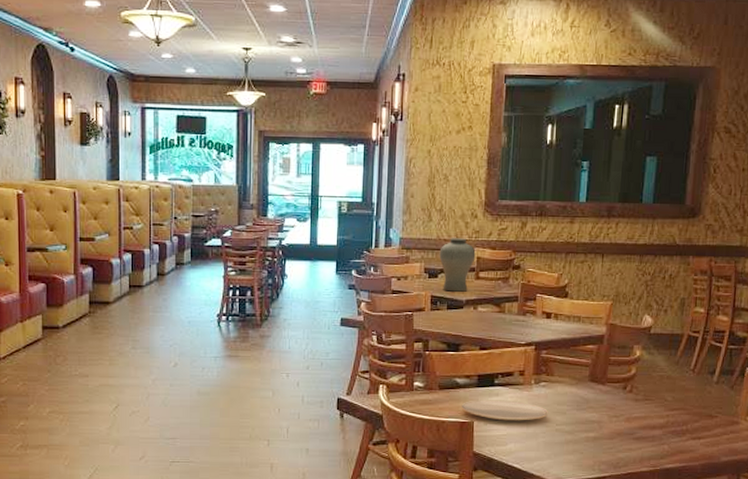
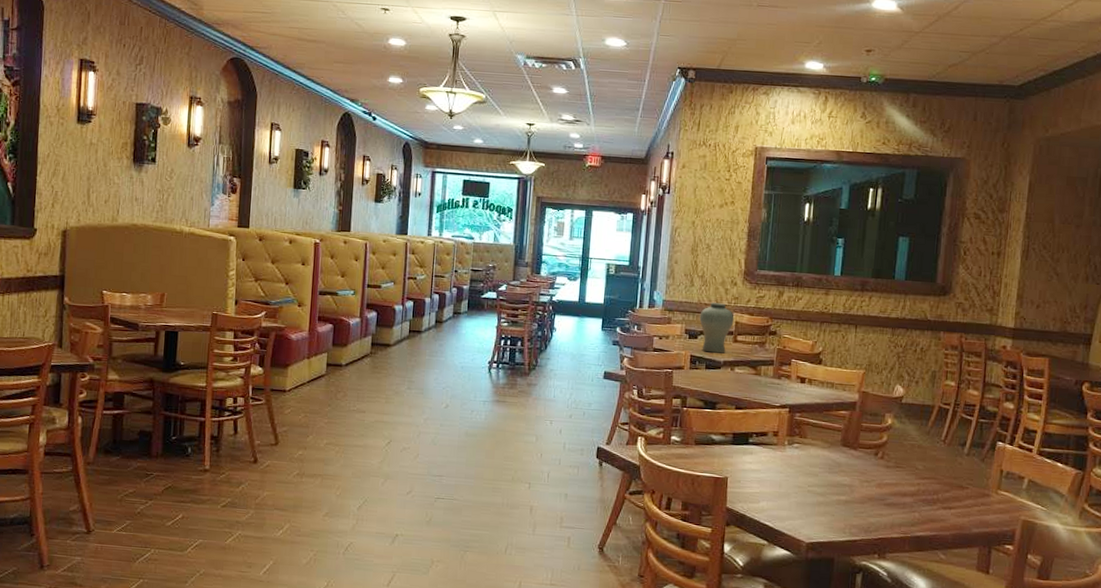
plate: present [461,400,549,421] -> none [716,456,802,480]

